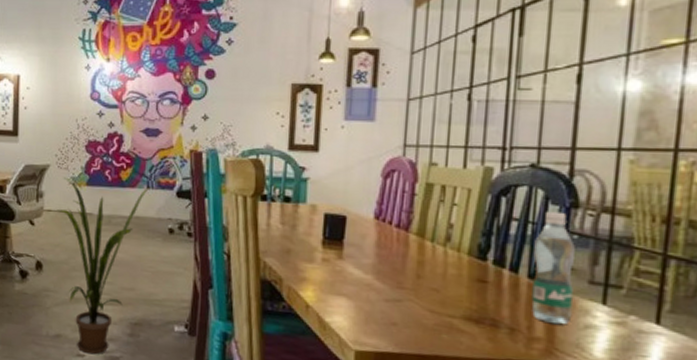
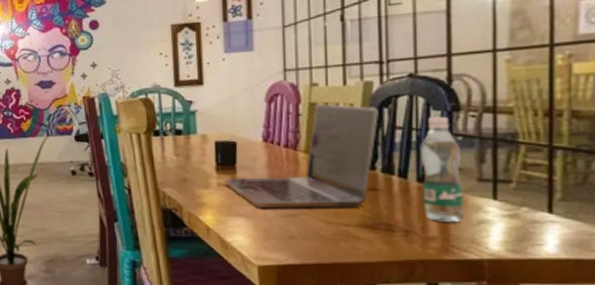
laptop: none [329,184,496,299] -> present [224,103,379,209]

